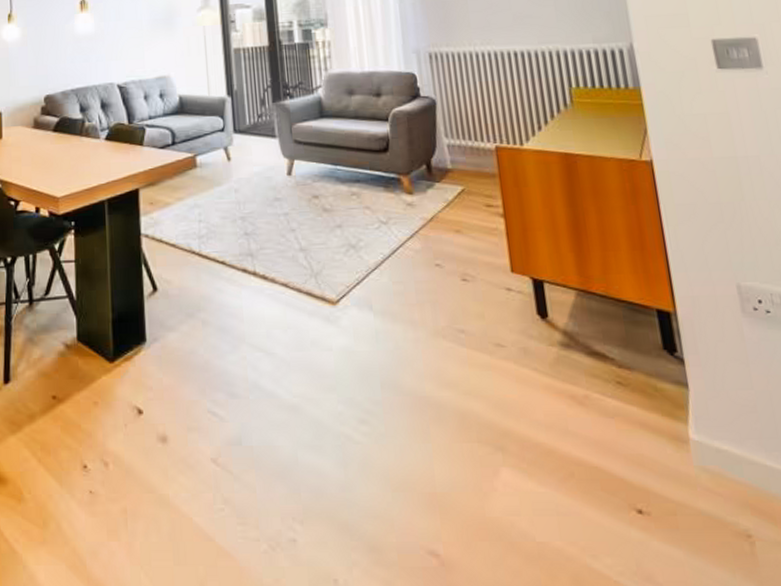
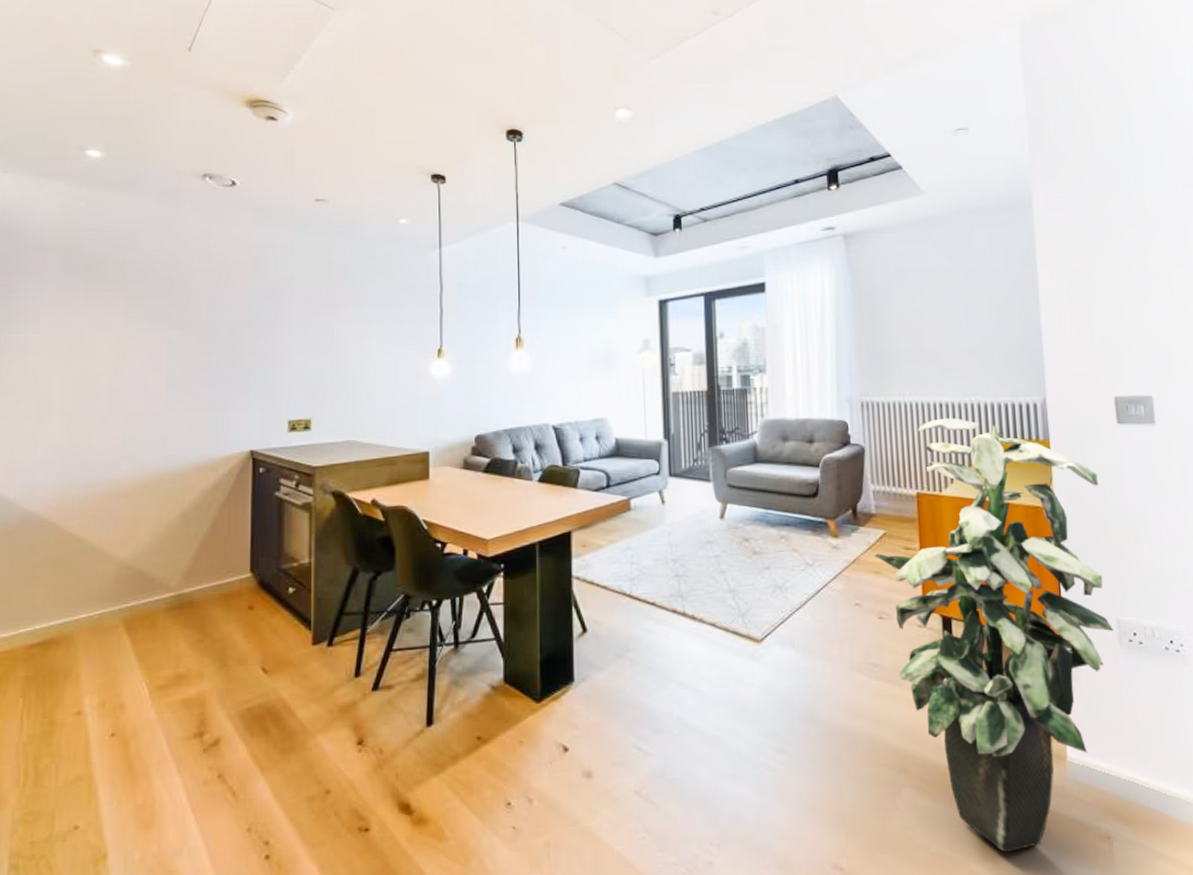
indoor plant: none [453,67,735,546] -> present [874,418,1114,852]

